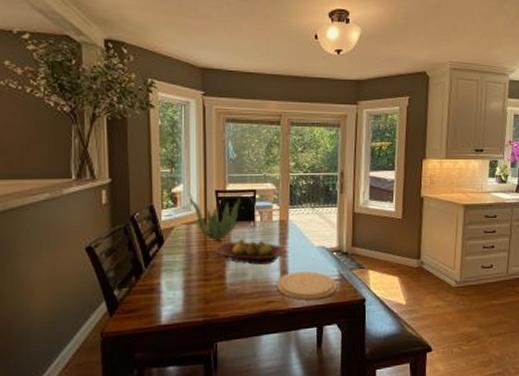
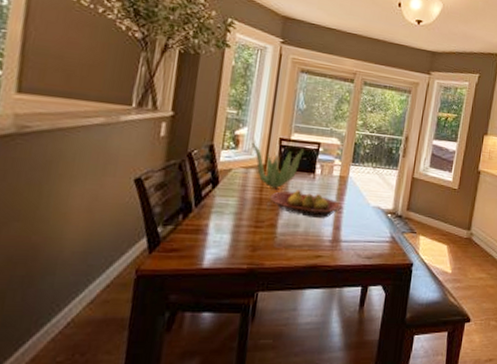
plate: present [276,271,338,300] -> none [327,229,388,259]

